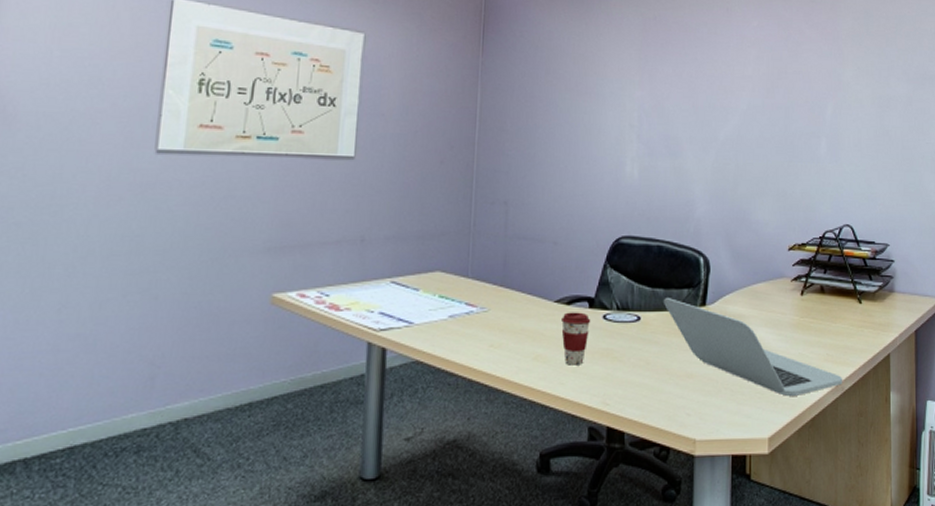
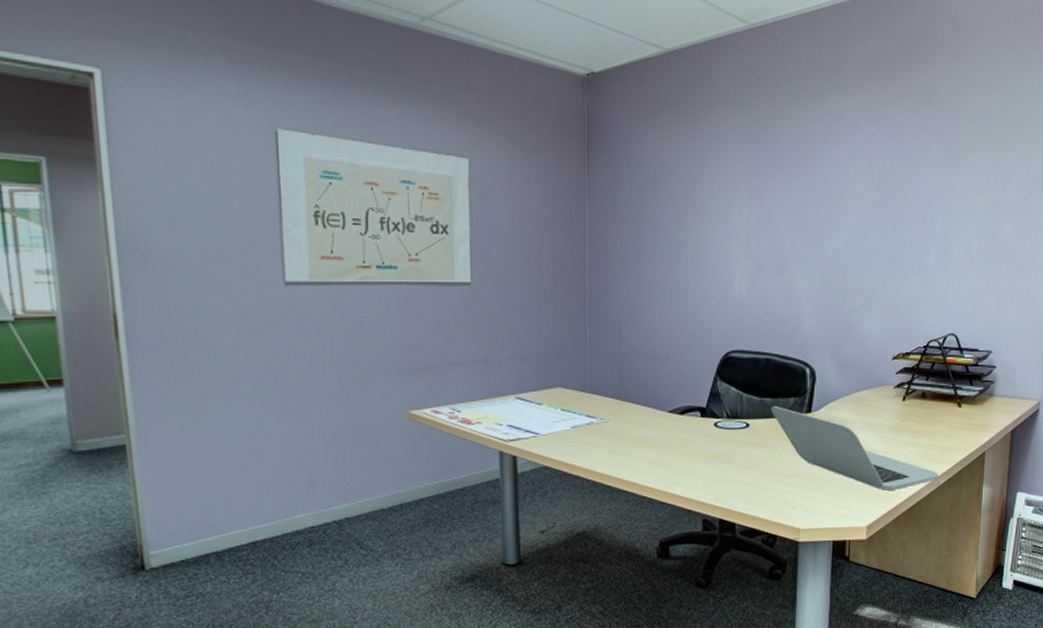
coffee cup: present [561,312,591,365] -> none [676,421,703,468]

